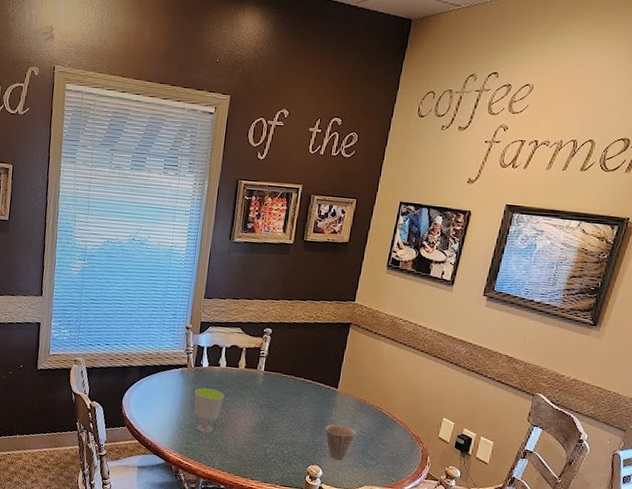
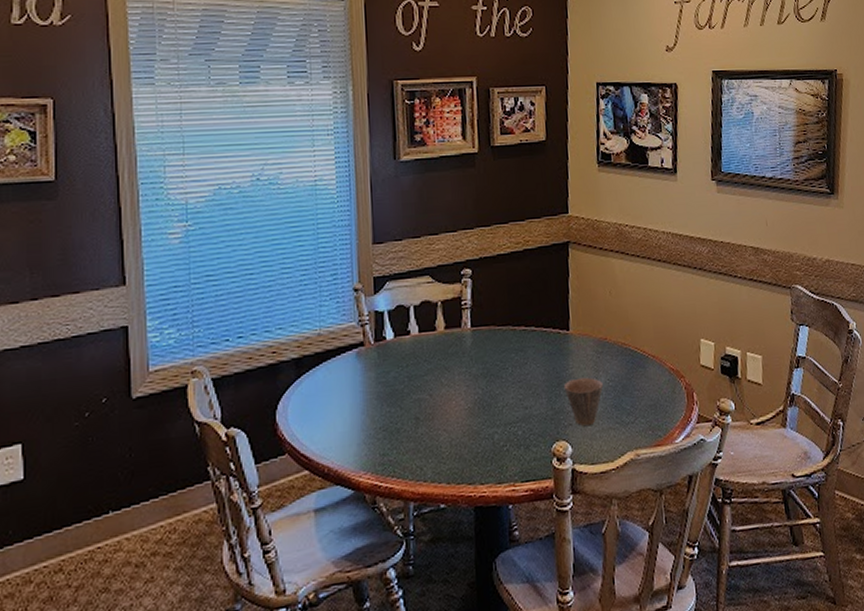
cup: present [194,388,225,433] -> none [380,368,424,435]

